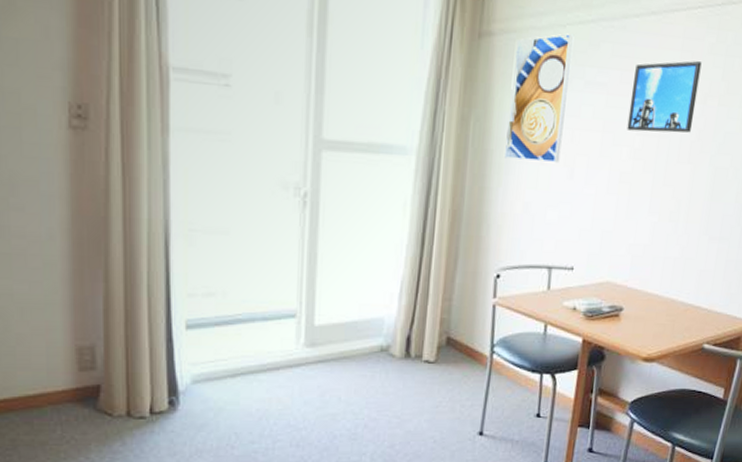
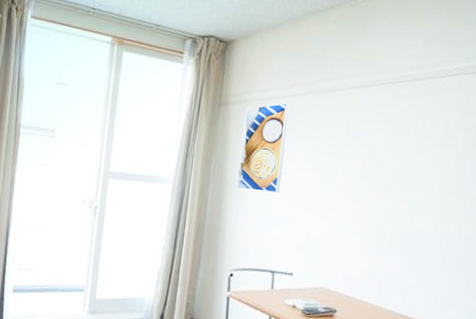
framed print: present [627,61,702,133] -> none [334,121,396,174]

